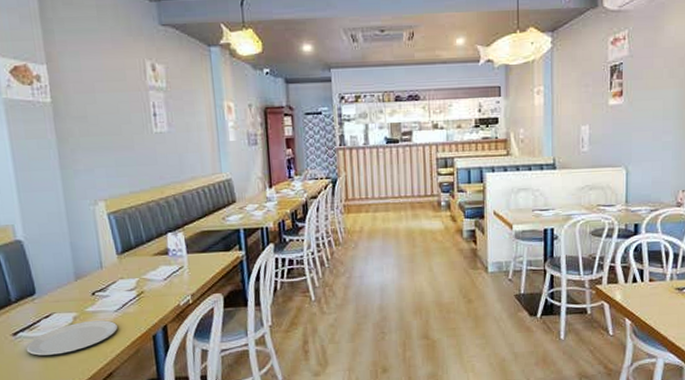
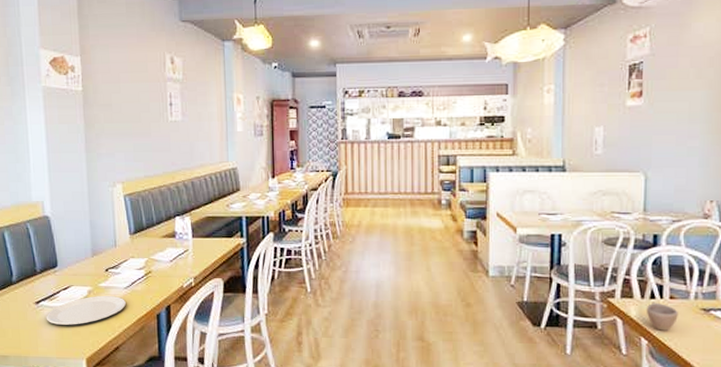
cup: none [629,285,657,311] -> present [646,302,678,331]

